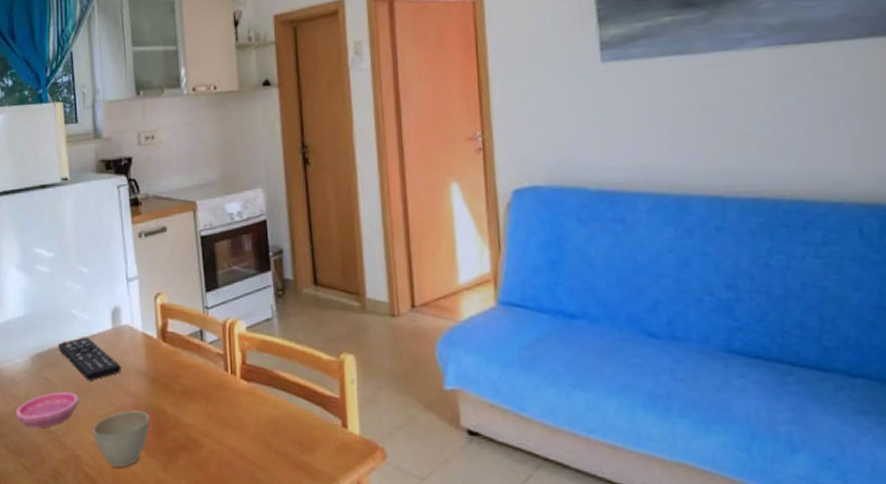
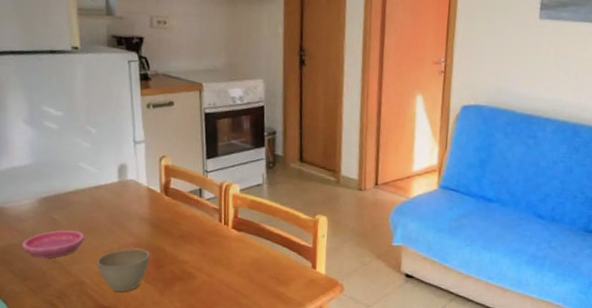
remote control: present [58,337,121,382] -> none [65,186,126,224]

